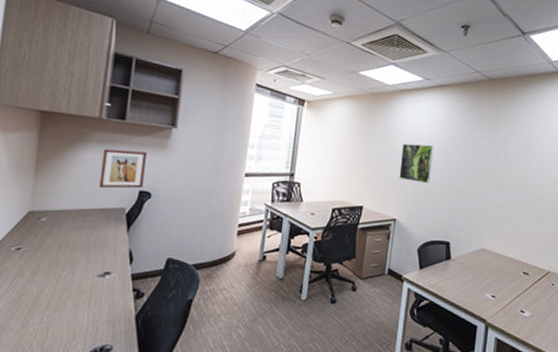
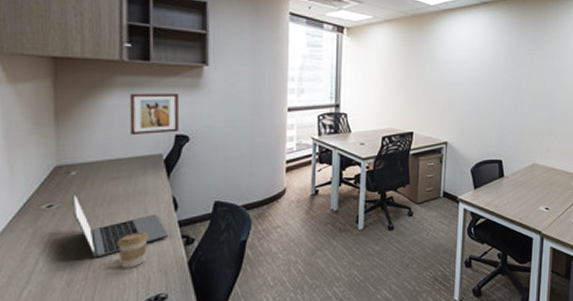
laptop: none [38,238,121,303] -> present [72,192,169,258]
coffee cup: none [73,281,102,316] -> present [117,232,148,268]
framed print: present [399,143,434,184] -> none [448,64,481,104]

